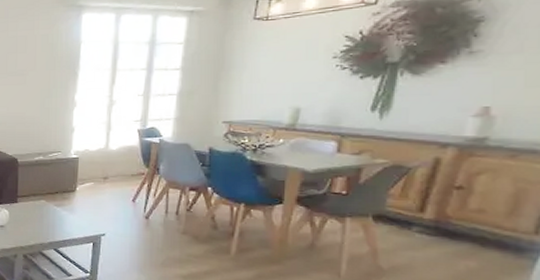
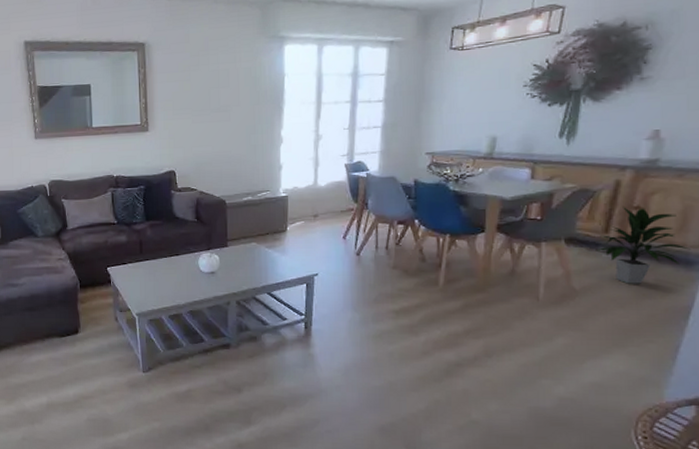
indoor plant: none [408,186,523,268] -> present [596,207,691,284]

